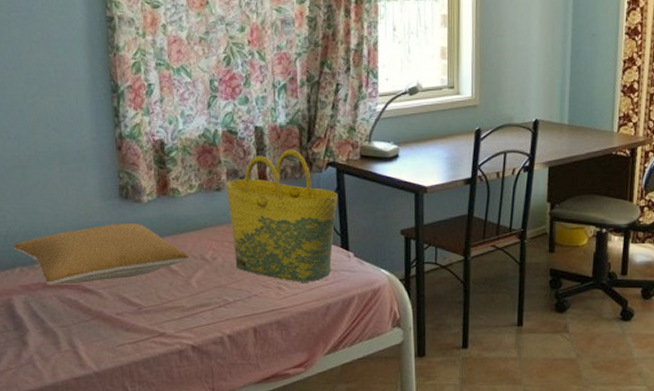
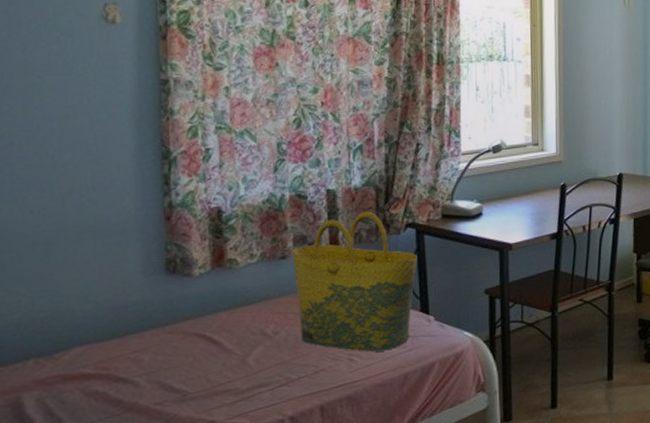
pillow: present [13,224,190,285] -> none [27,300,247,377]

